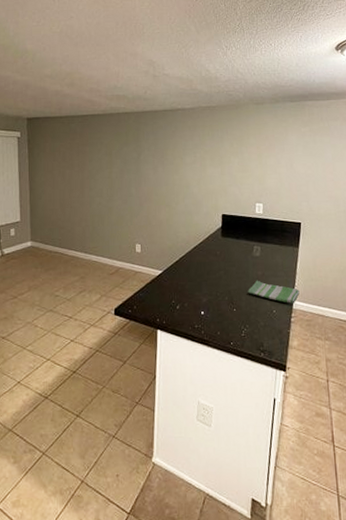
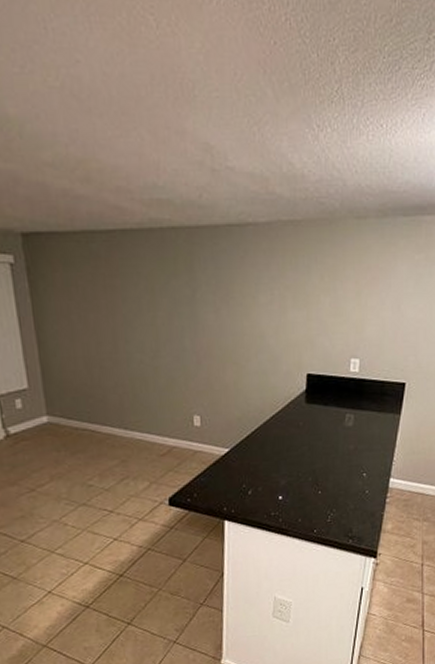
dish towel: present [248,280,300,304] -> none [336,455,398,482]

